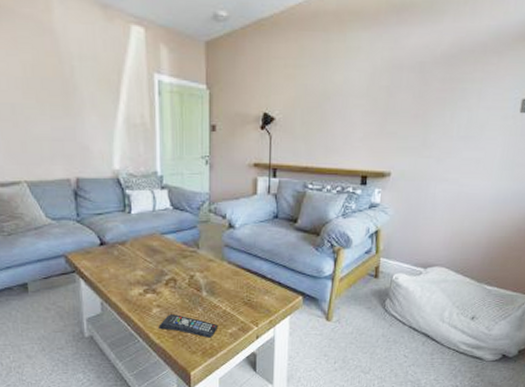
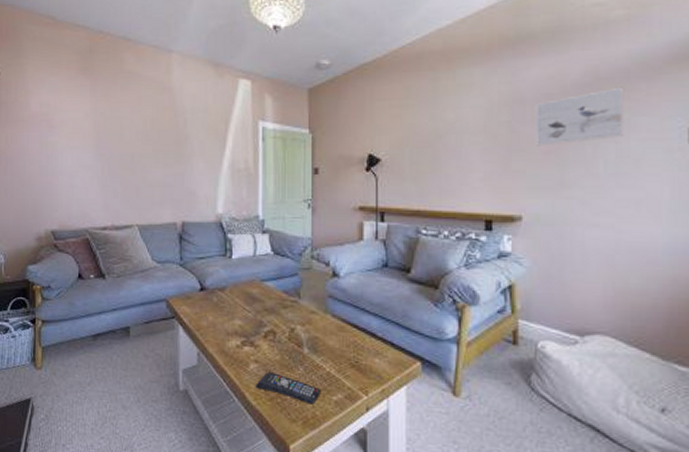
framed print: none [407,59,481,111] -> present [535,87,625,146]

